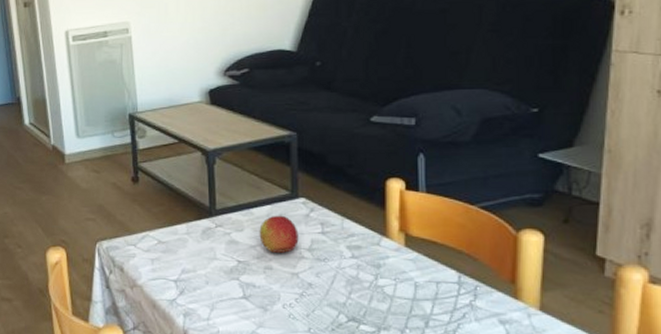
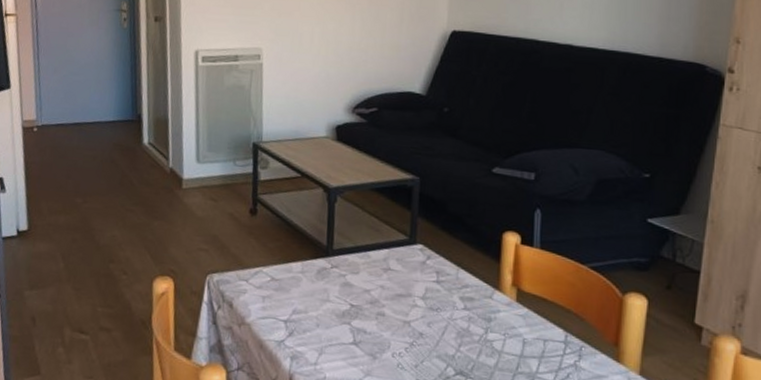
apple: present [259,215,299,254] -> none [374,259,414,300]

